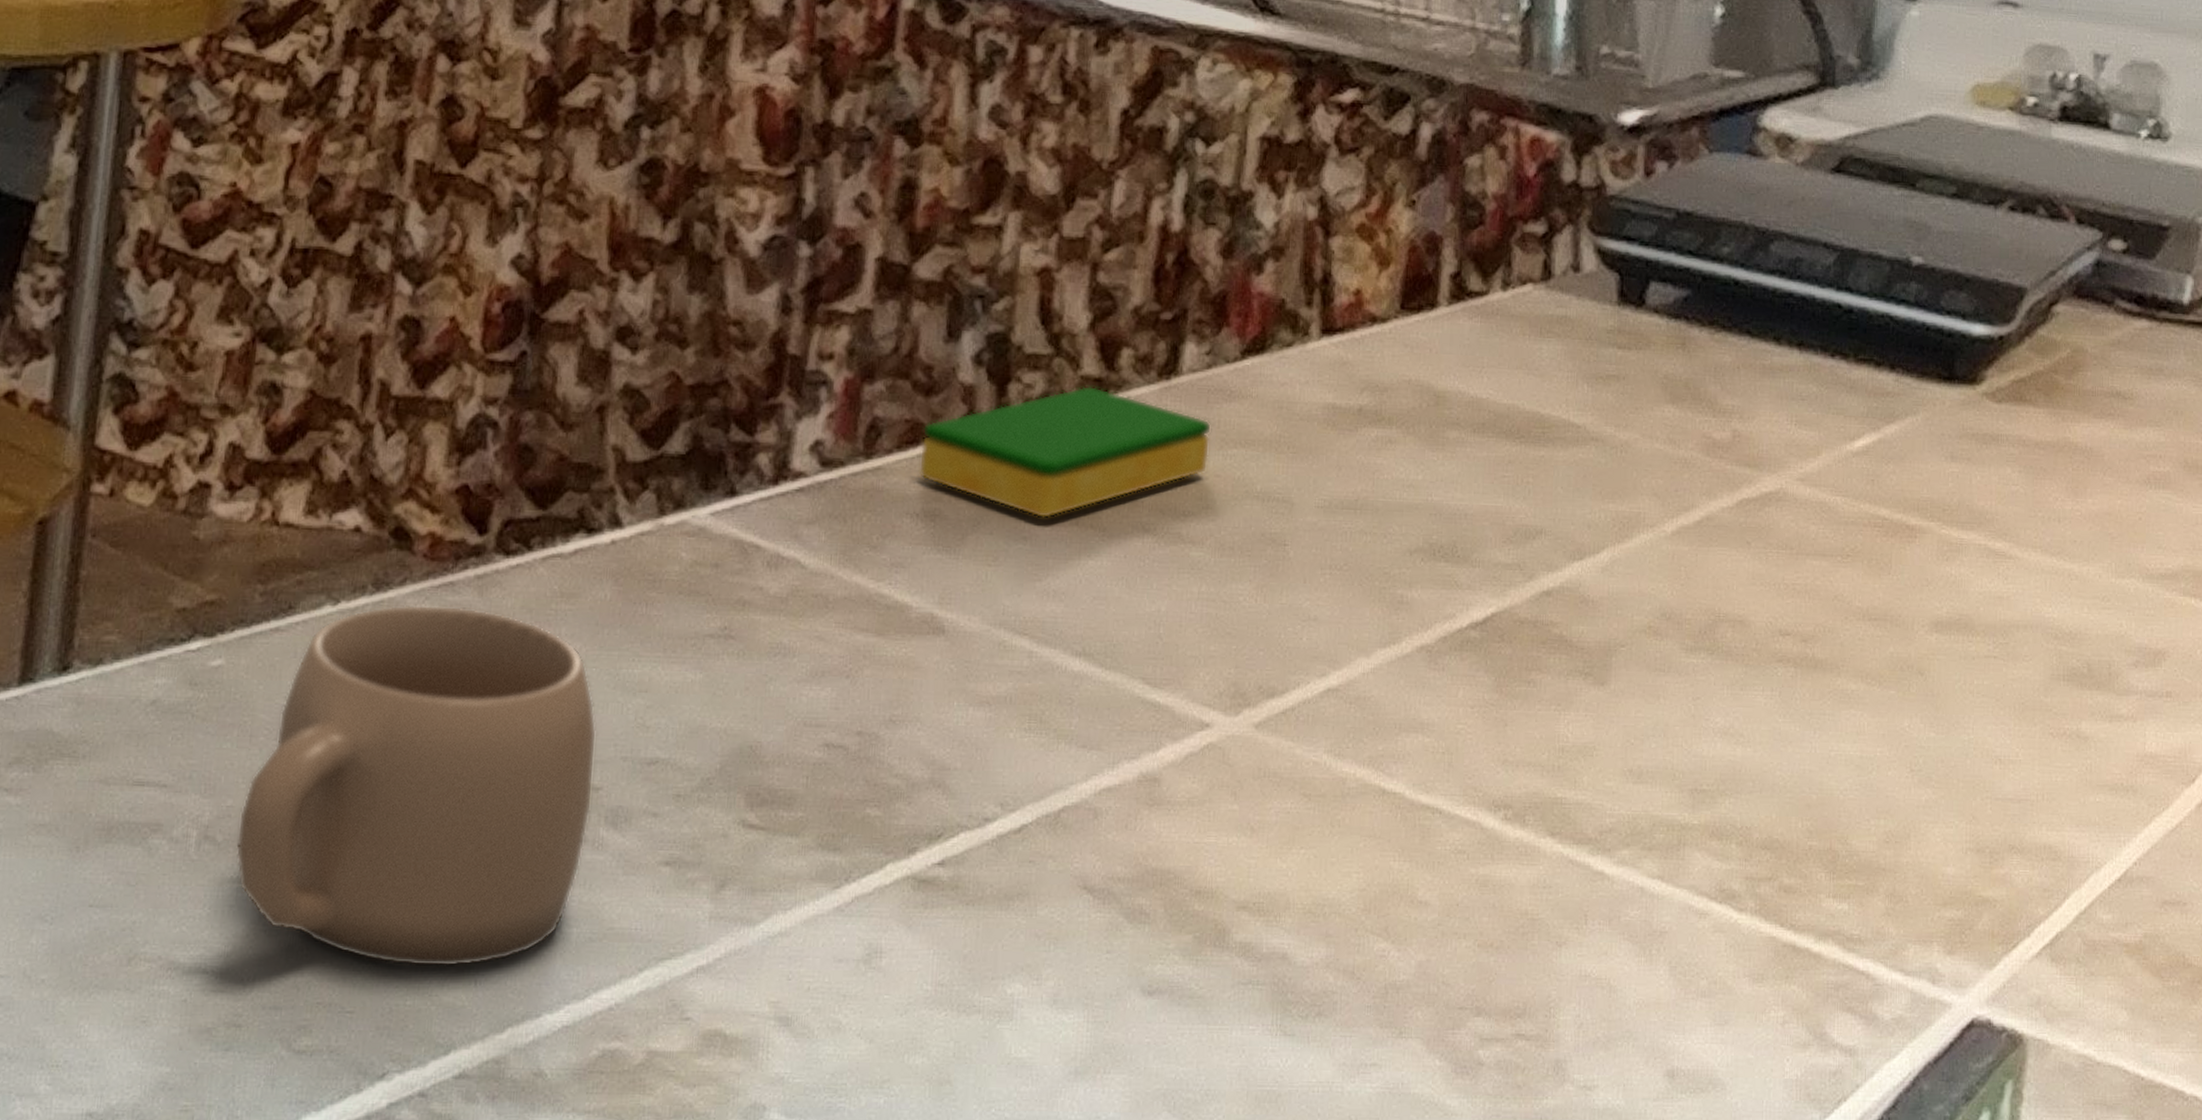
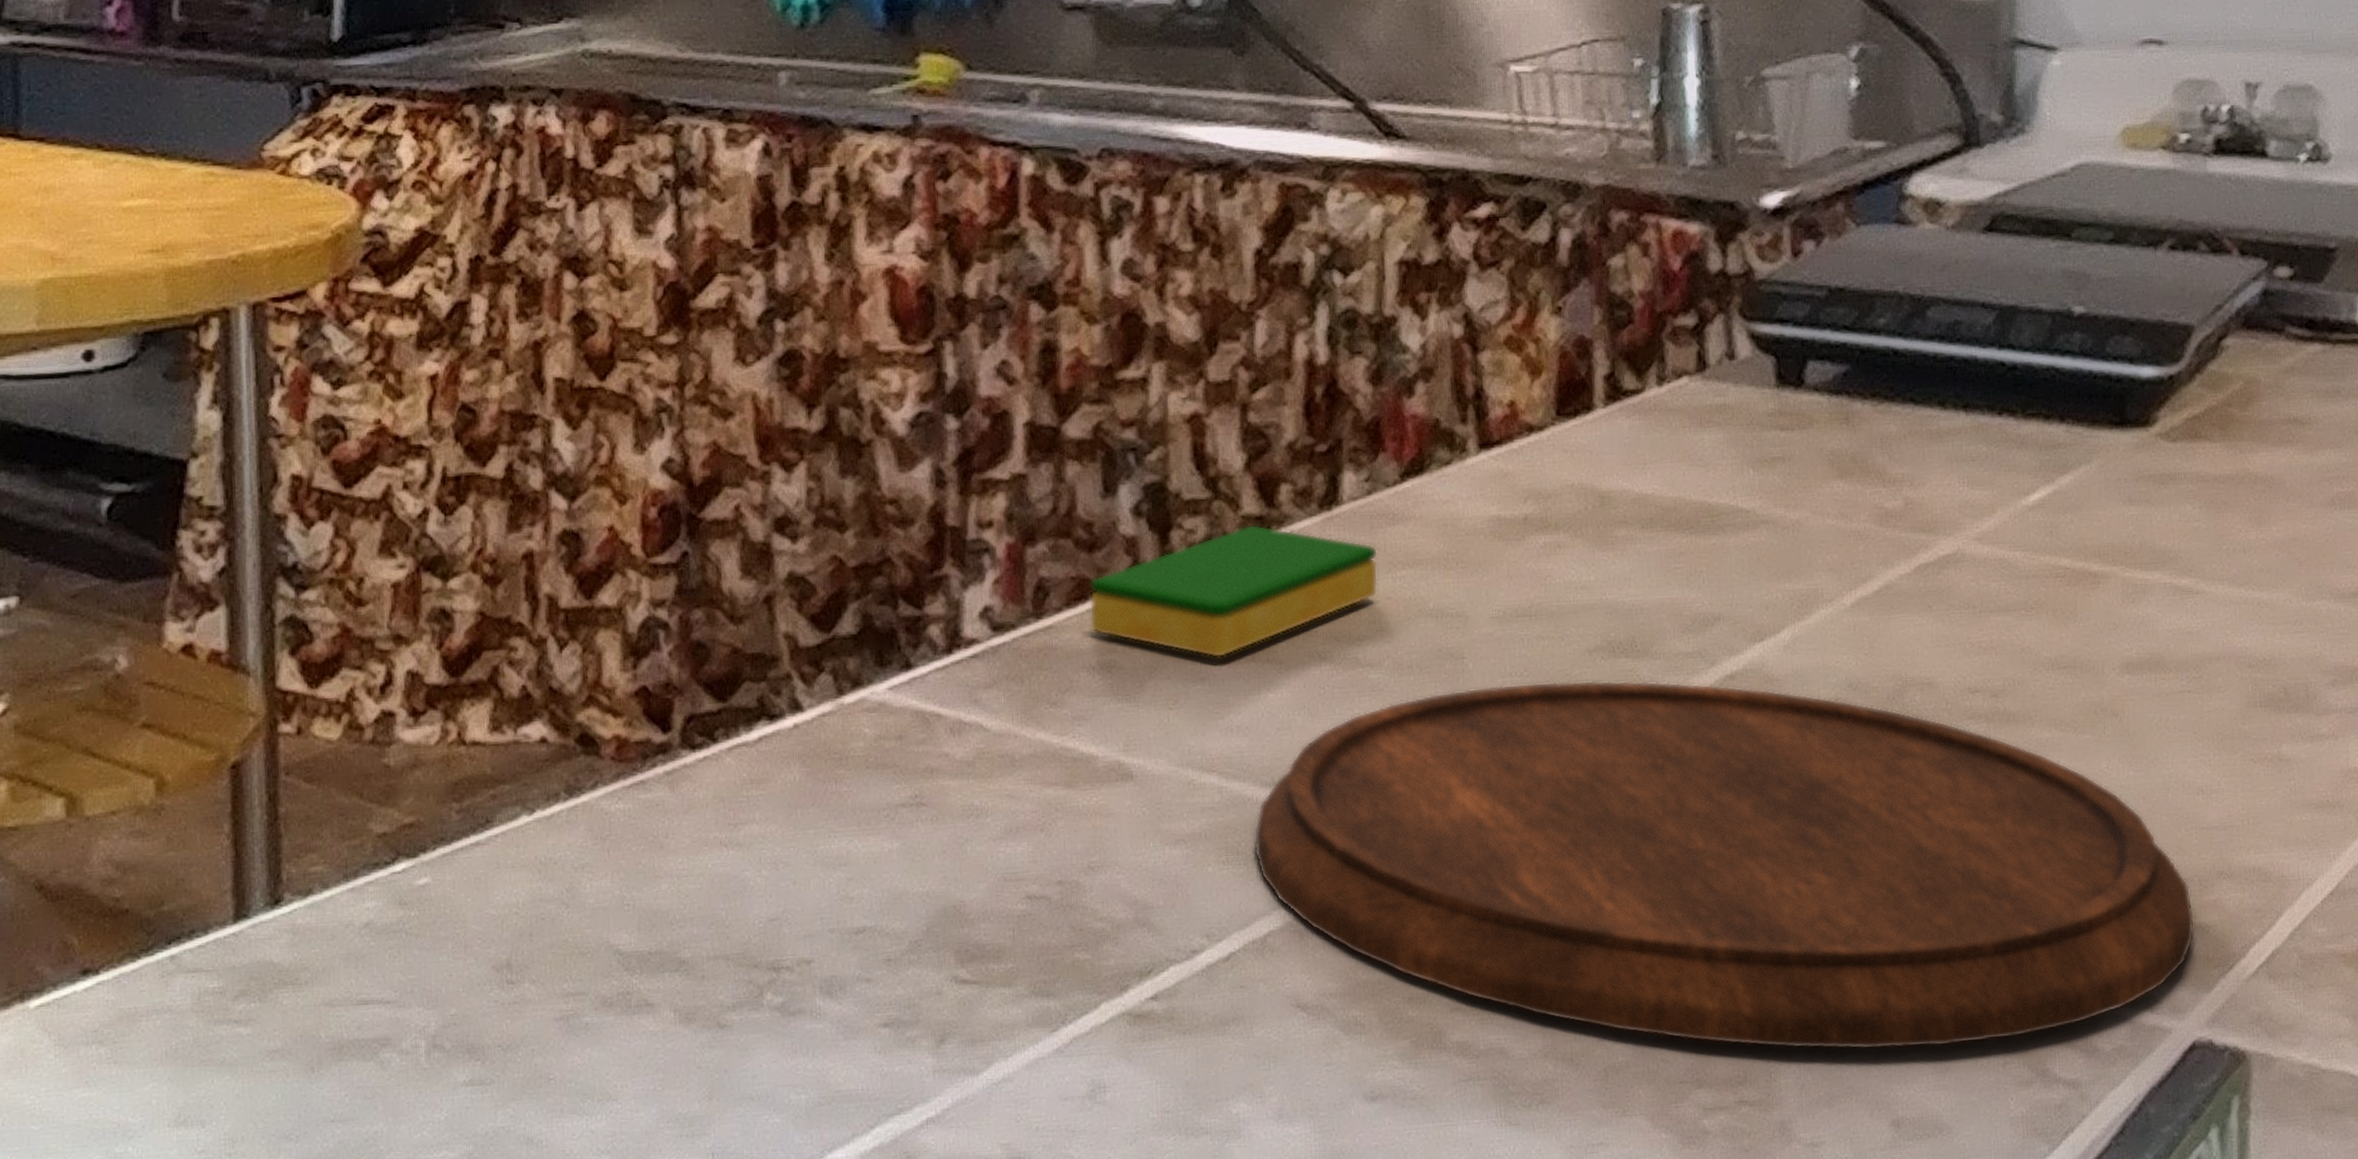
mug: present [235,604,597,968] -> none [464,803,806,1147]
cutting board: none [1057,576,1983,999] -> present [1253,680,2195,1051]

